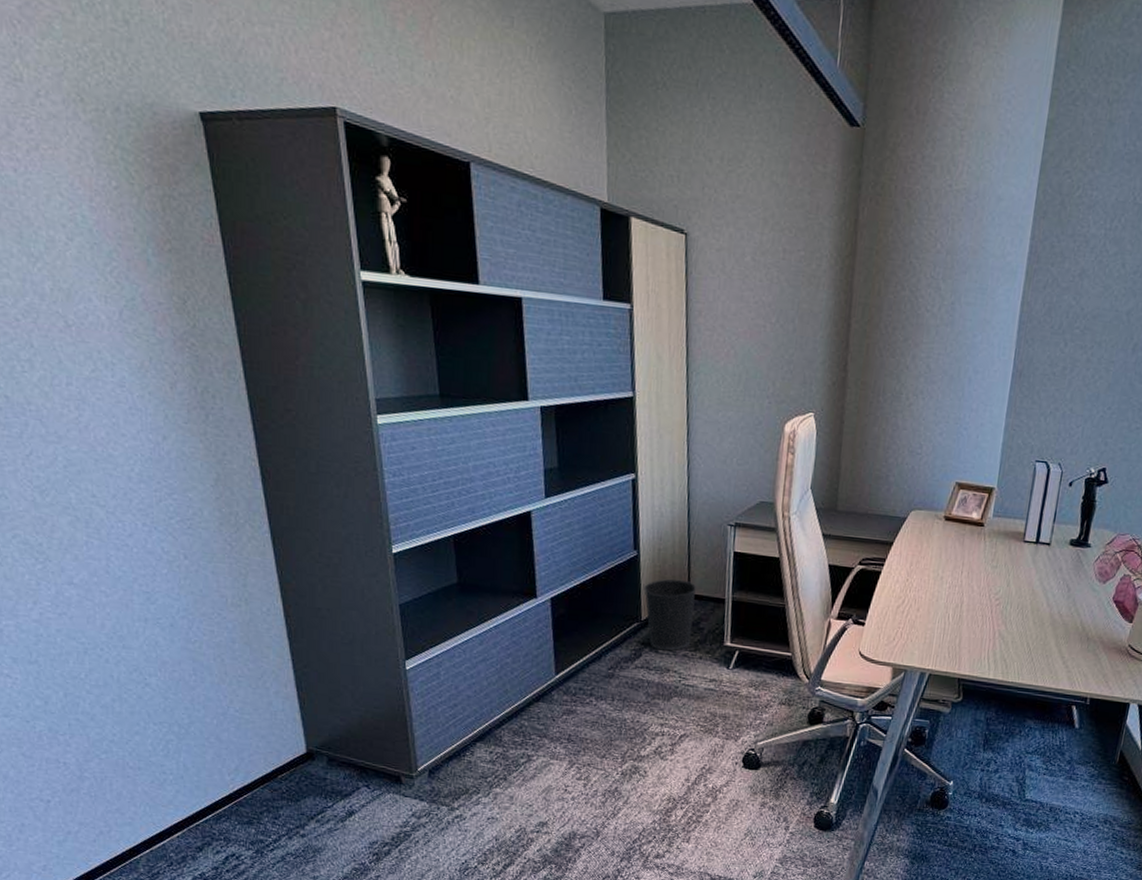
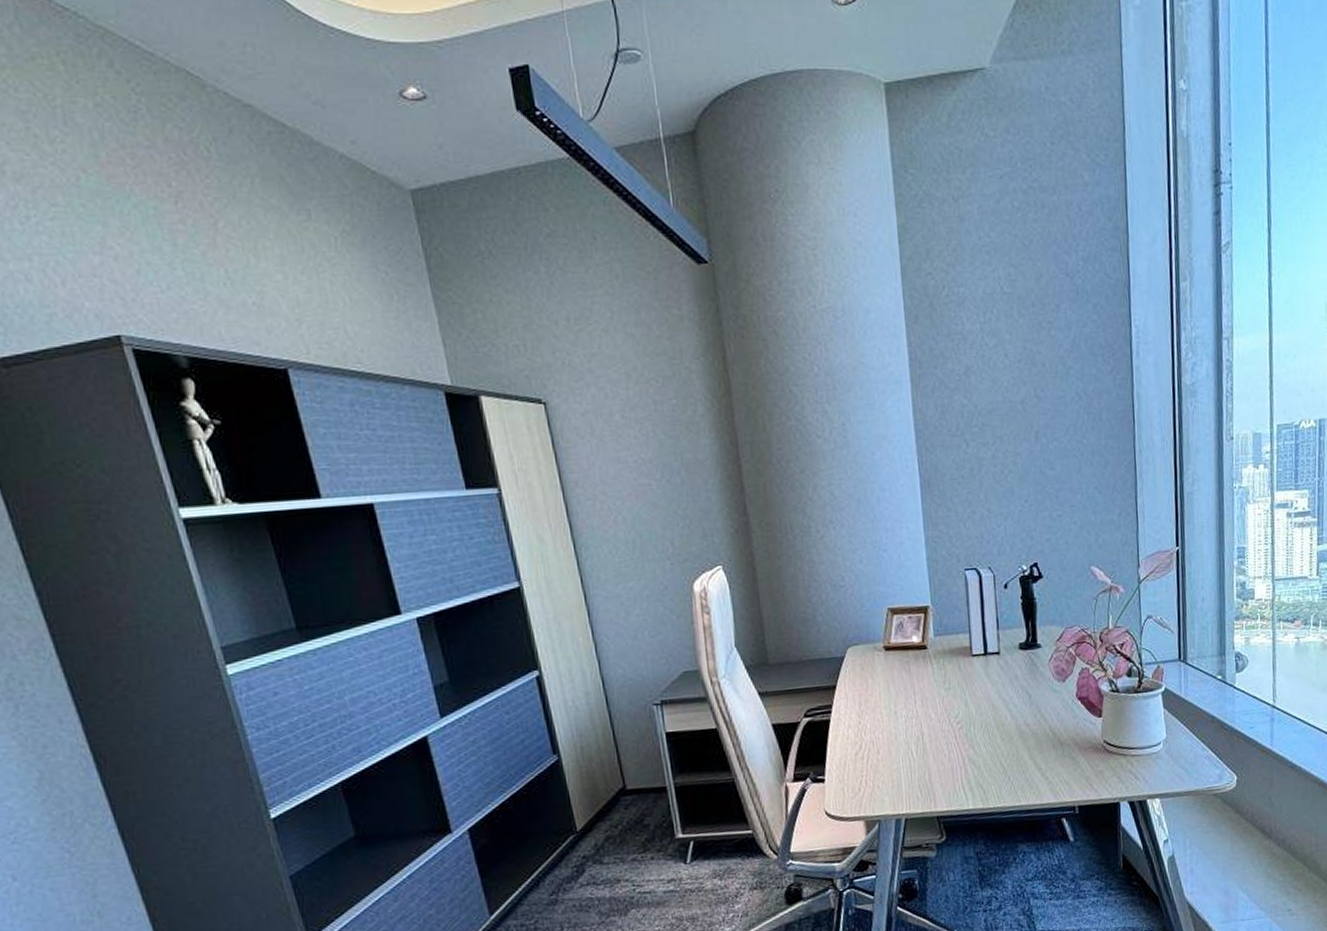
wastebasket: present [644,578,697,651] -> none [572,775,638,860]

